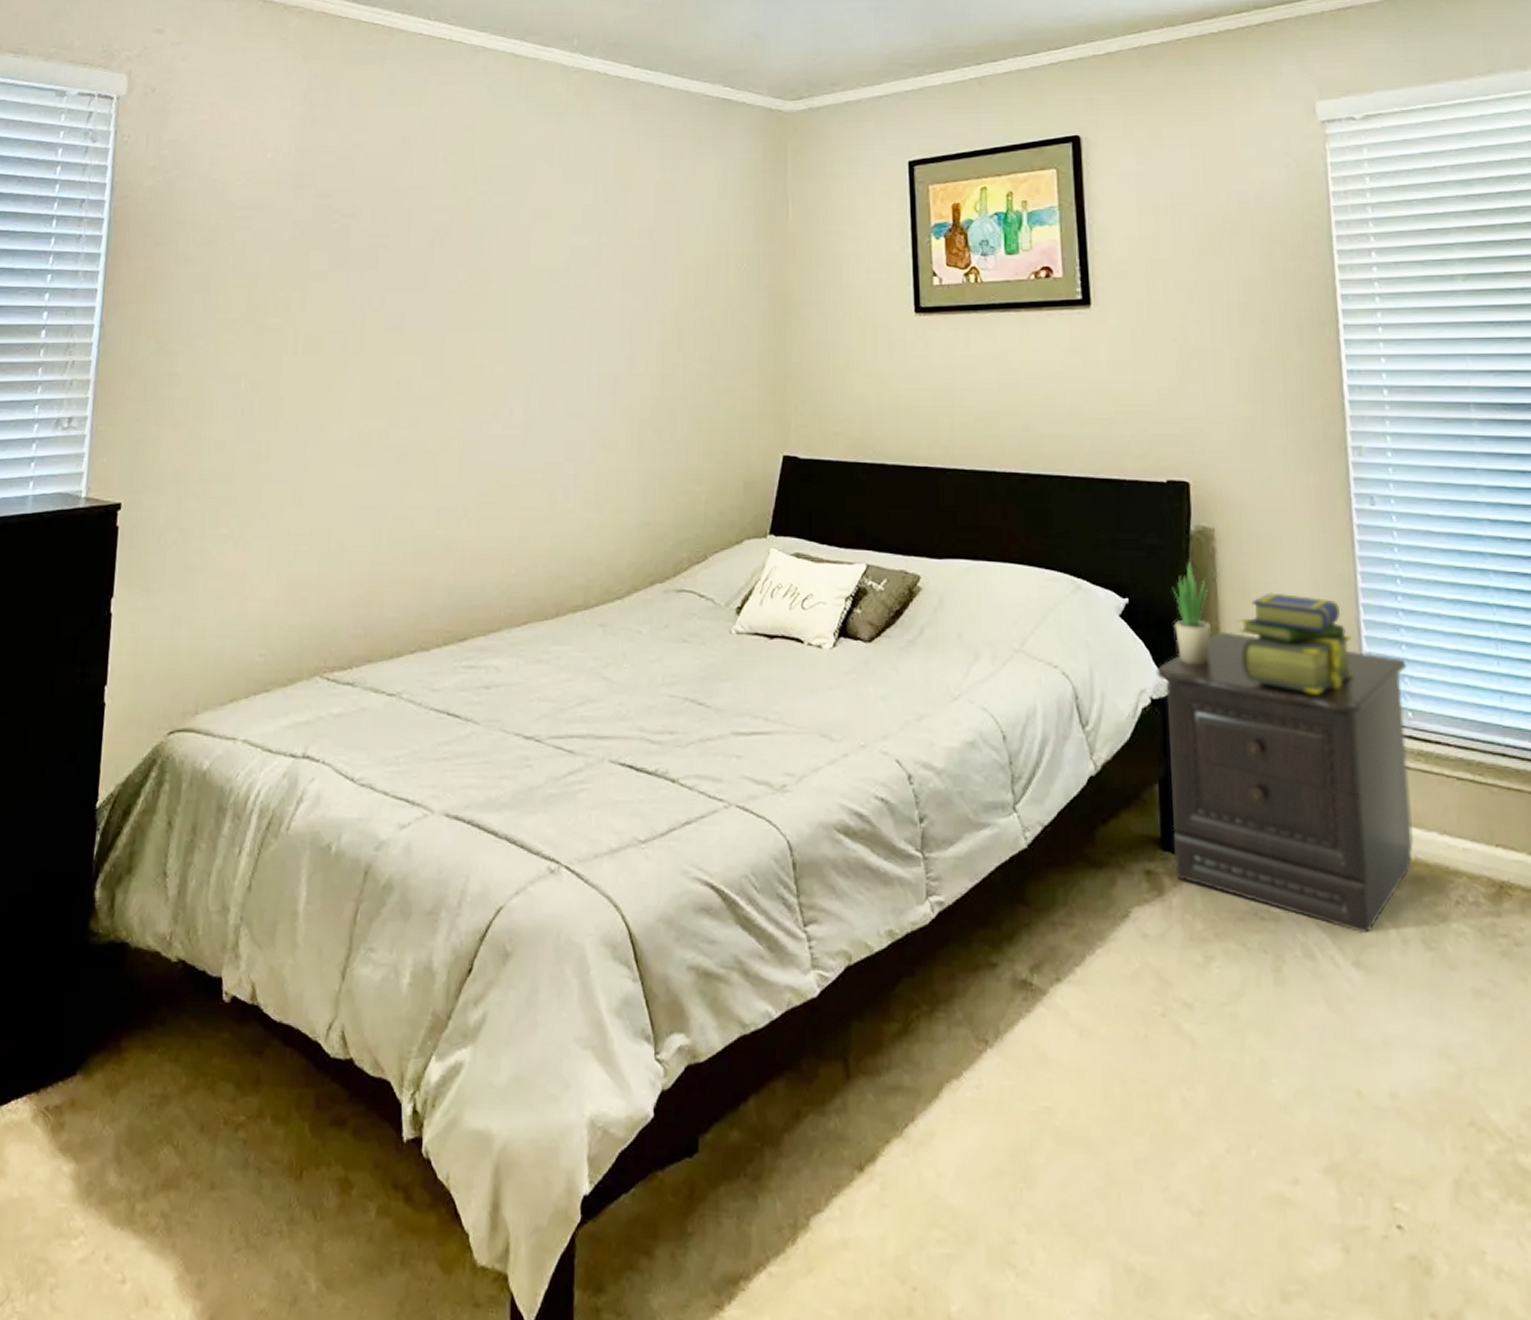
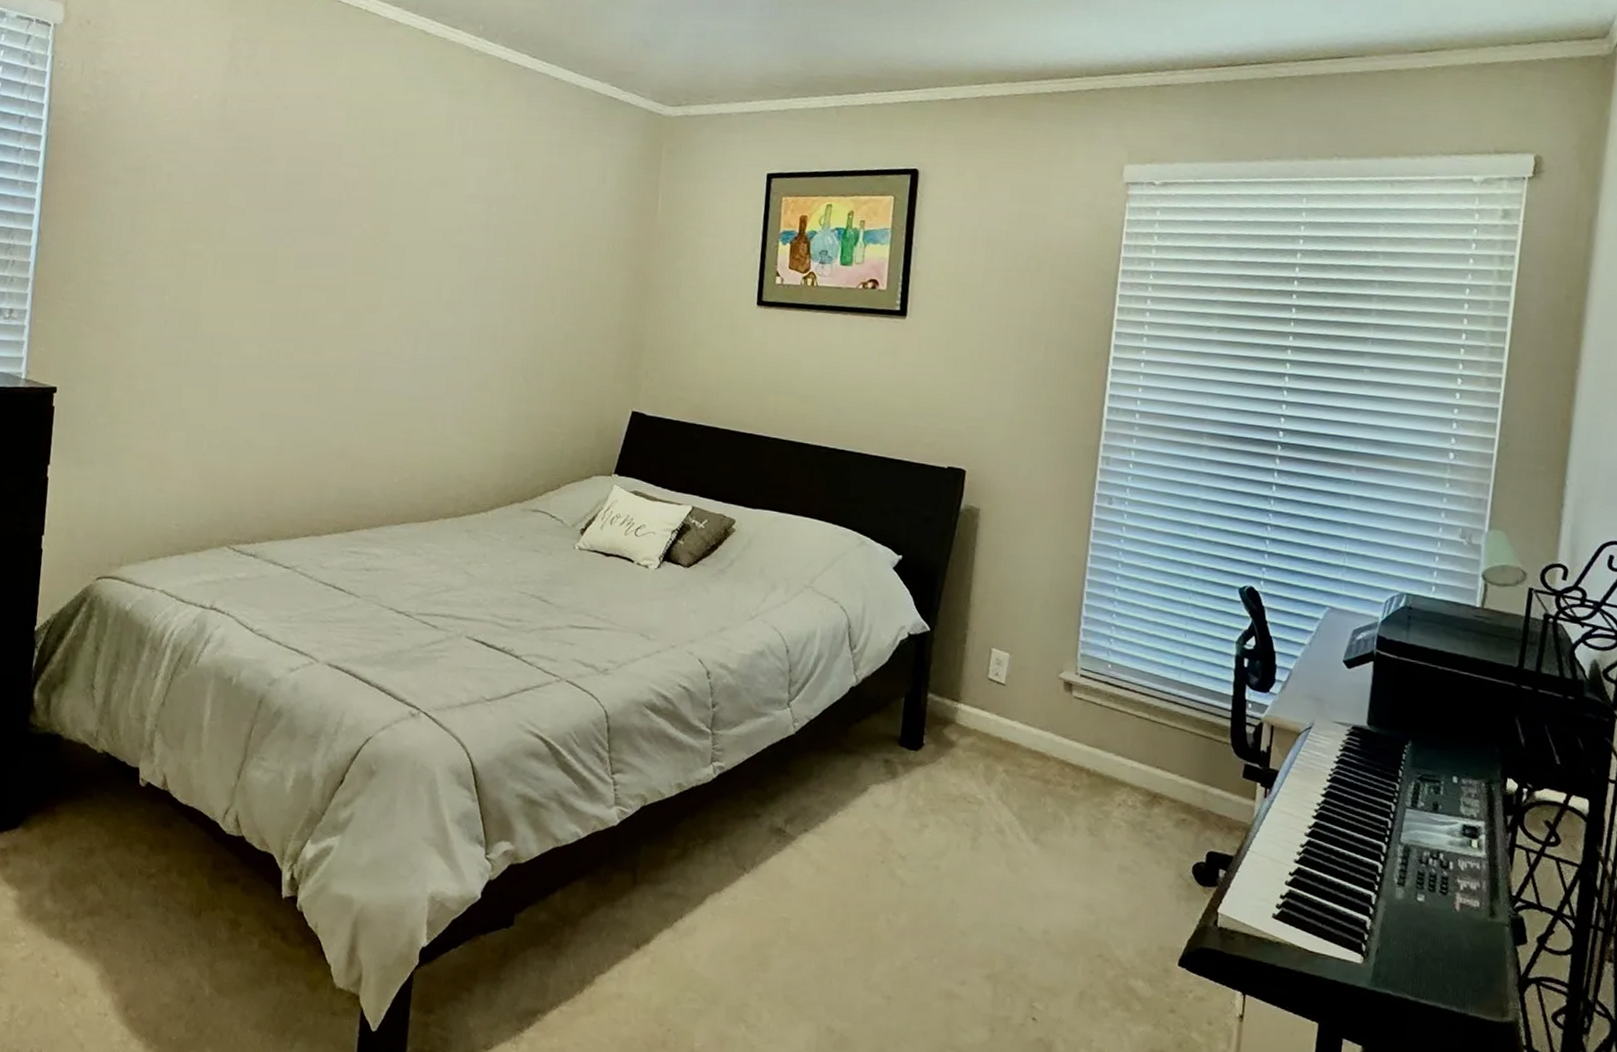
nightstand: present [1156,631,1413,933] -> none [908,589,1115,820]
potted plant: present [1172,558,1211,665] -> none [935,530,969,612]
stack of books: present [1238,592,1355,695] -> none [984,563,1075,644]

